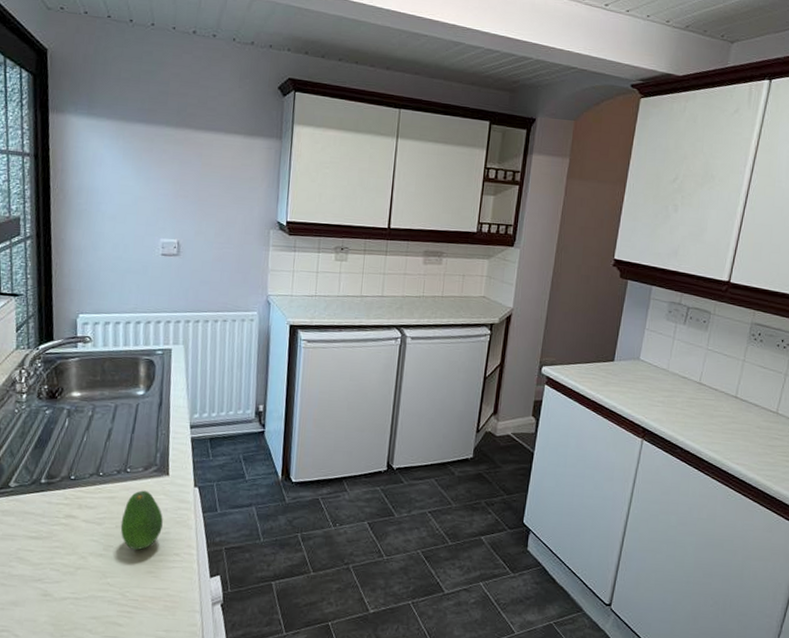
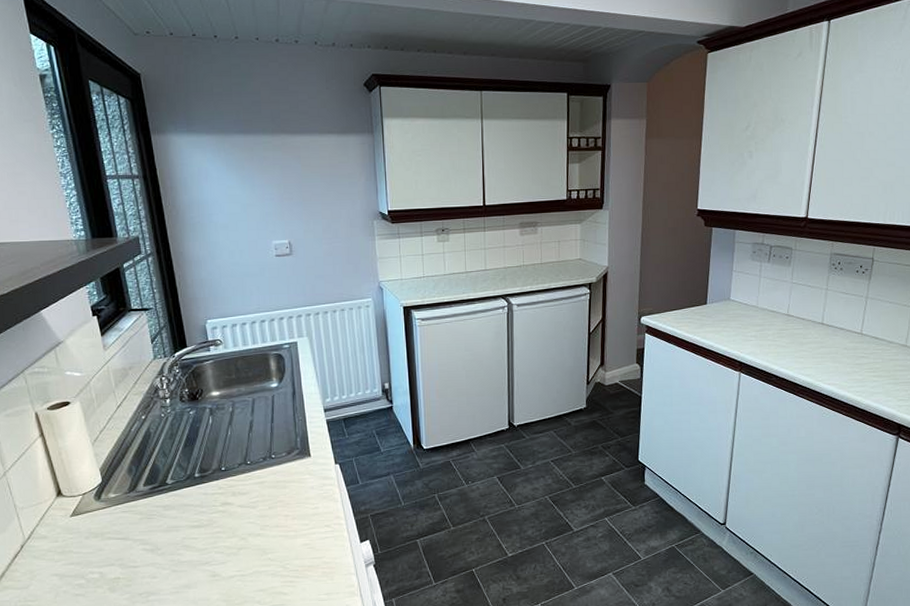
fruit: present [120,490,163,550] -> none [273,472,311,526]

